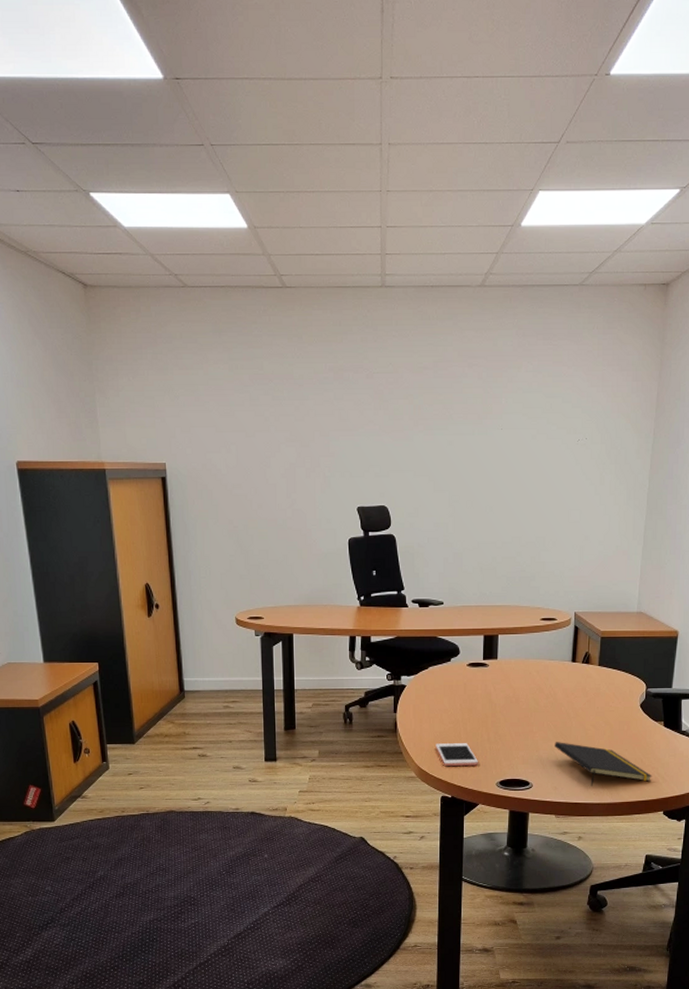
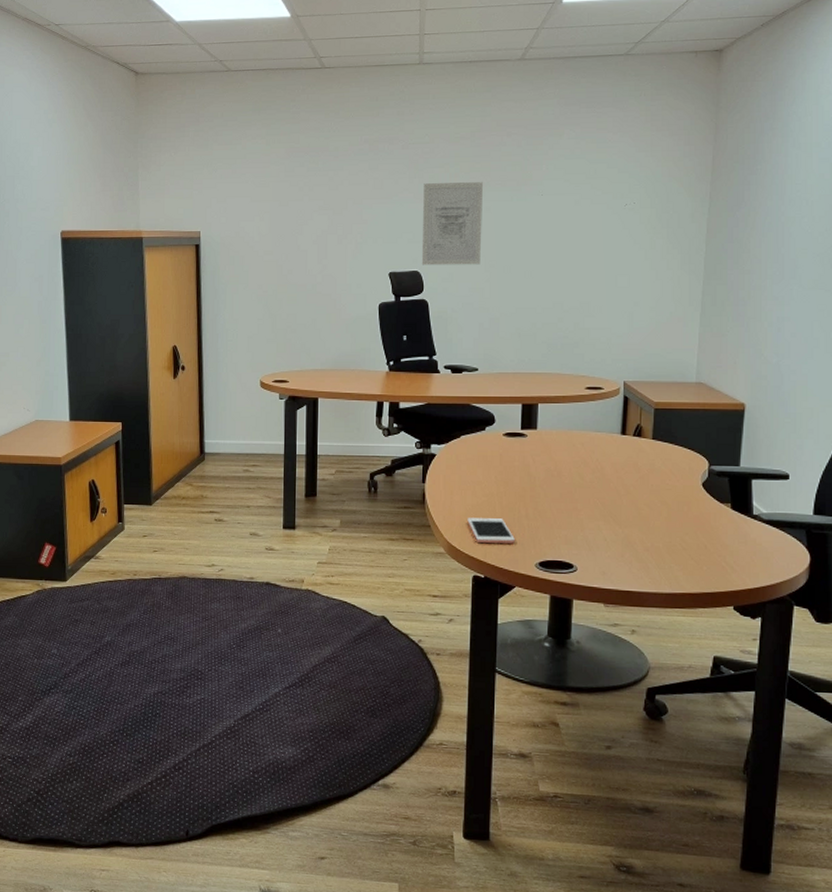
wall art: none [388,415,446,500] -> present [421,182,483,265]
notepad: present [555,742,653,787] -> none [602,521,719,574]

